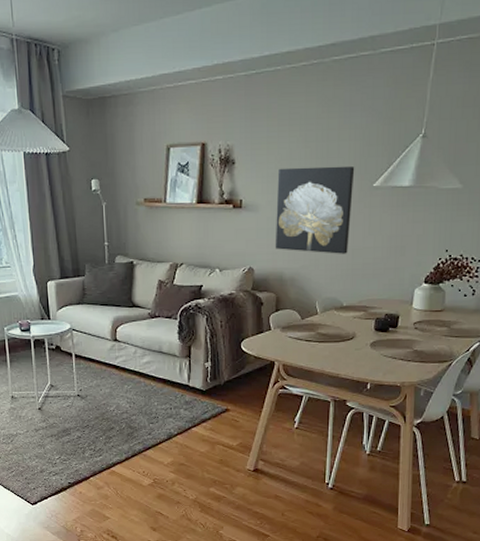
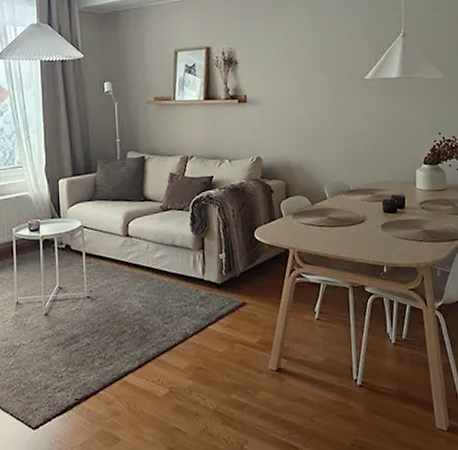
wall art: present [275,165,355,254] -> none [277,62,349,141]

